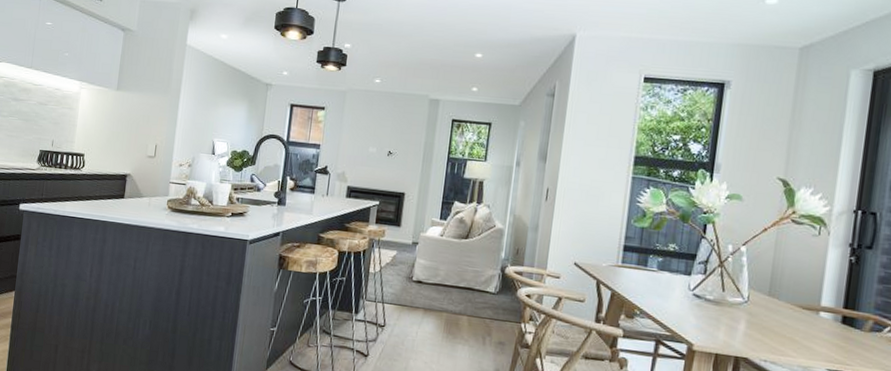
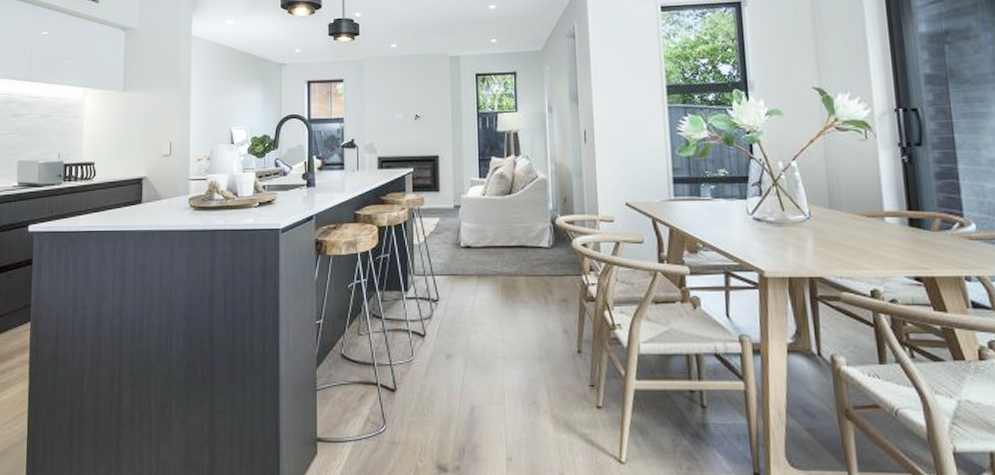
toaster: none [11,141,57,171] -> present [16,158,64,187]

